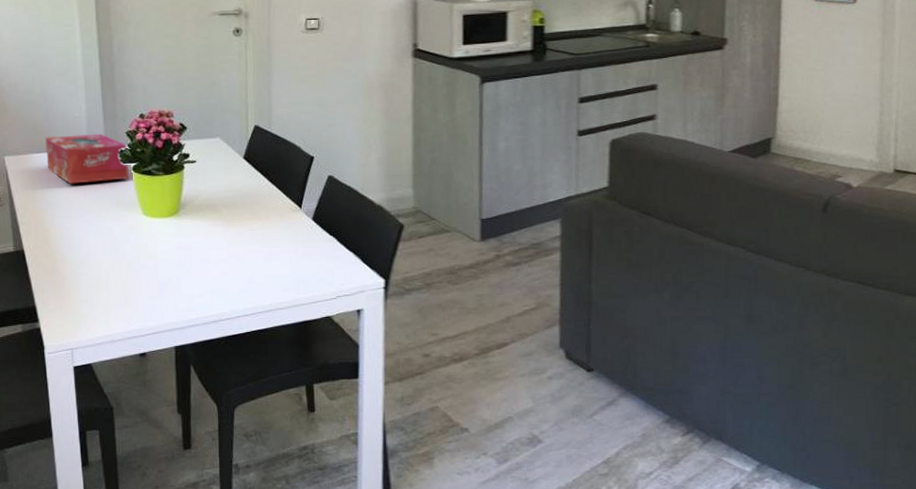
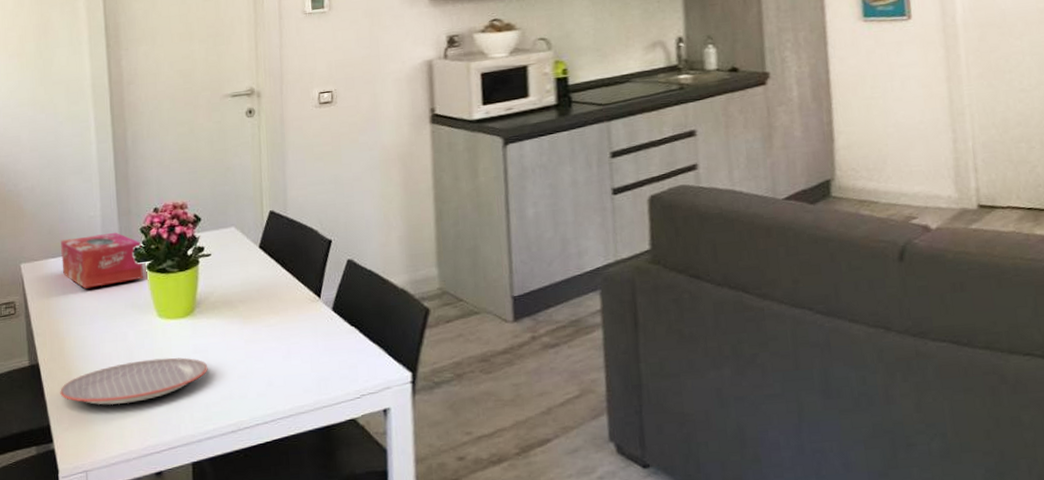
plate: none [45,252,192,292] -> present [60,357,208,406]

